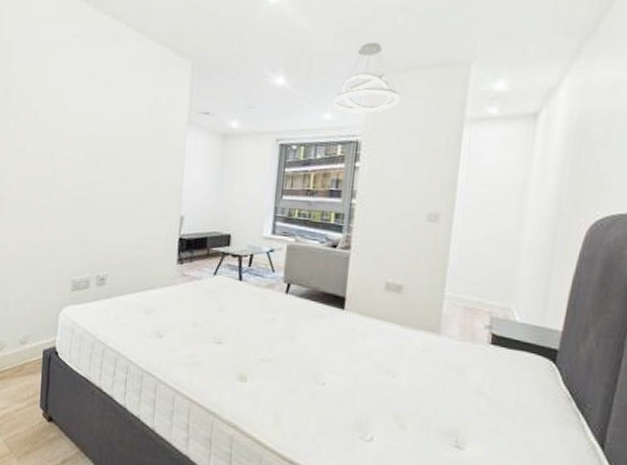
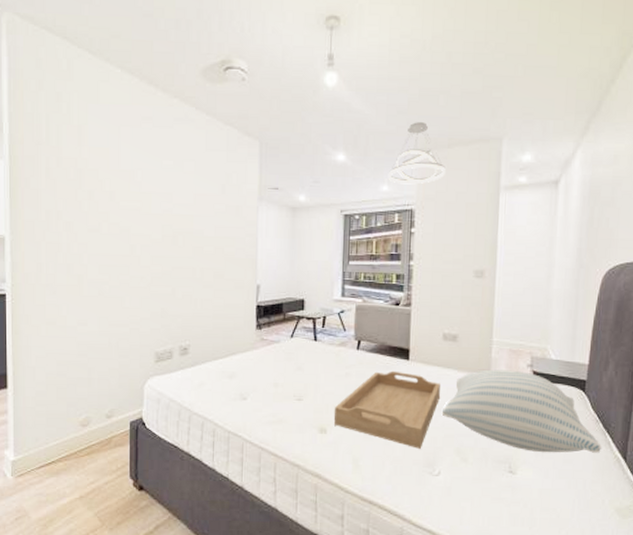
serving tray: none [255,319,379,409] -> present [333,370,441,449]
pillow: none [378,327,573,437] -> present [441,369,601,453]

